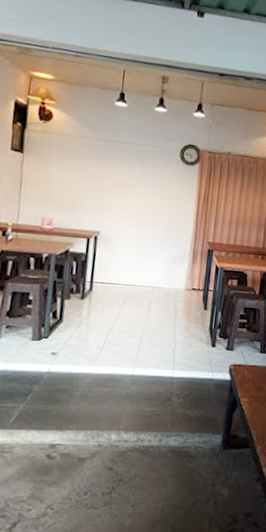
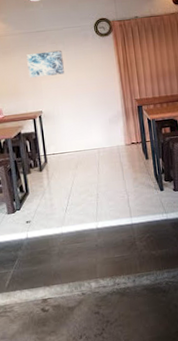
wall art: none [93,164,138,196] -> present [26,50,64,78]

